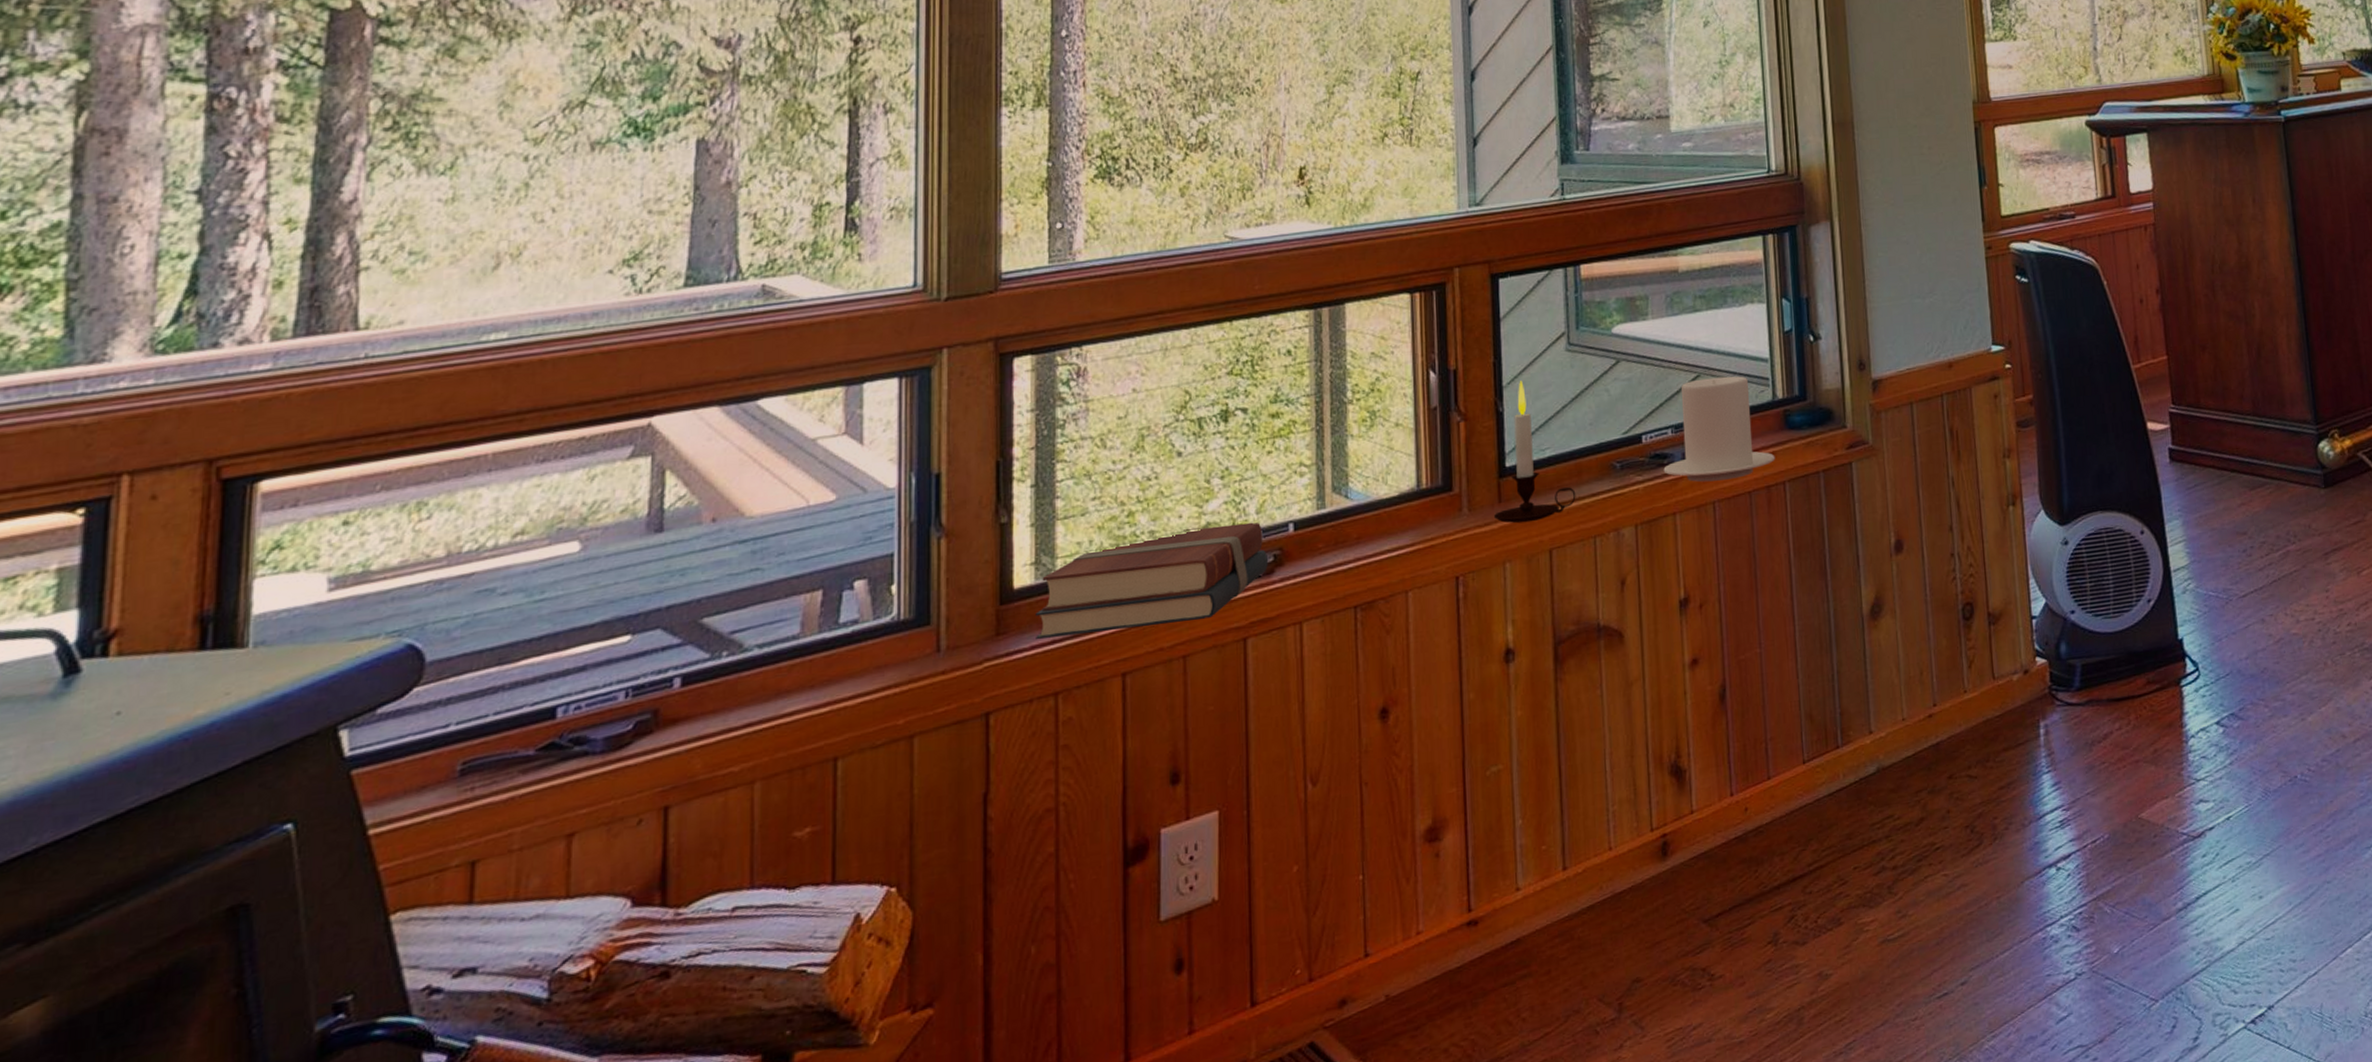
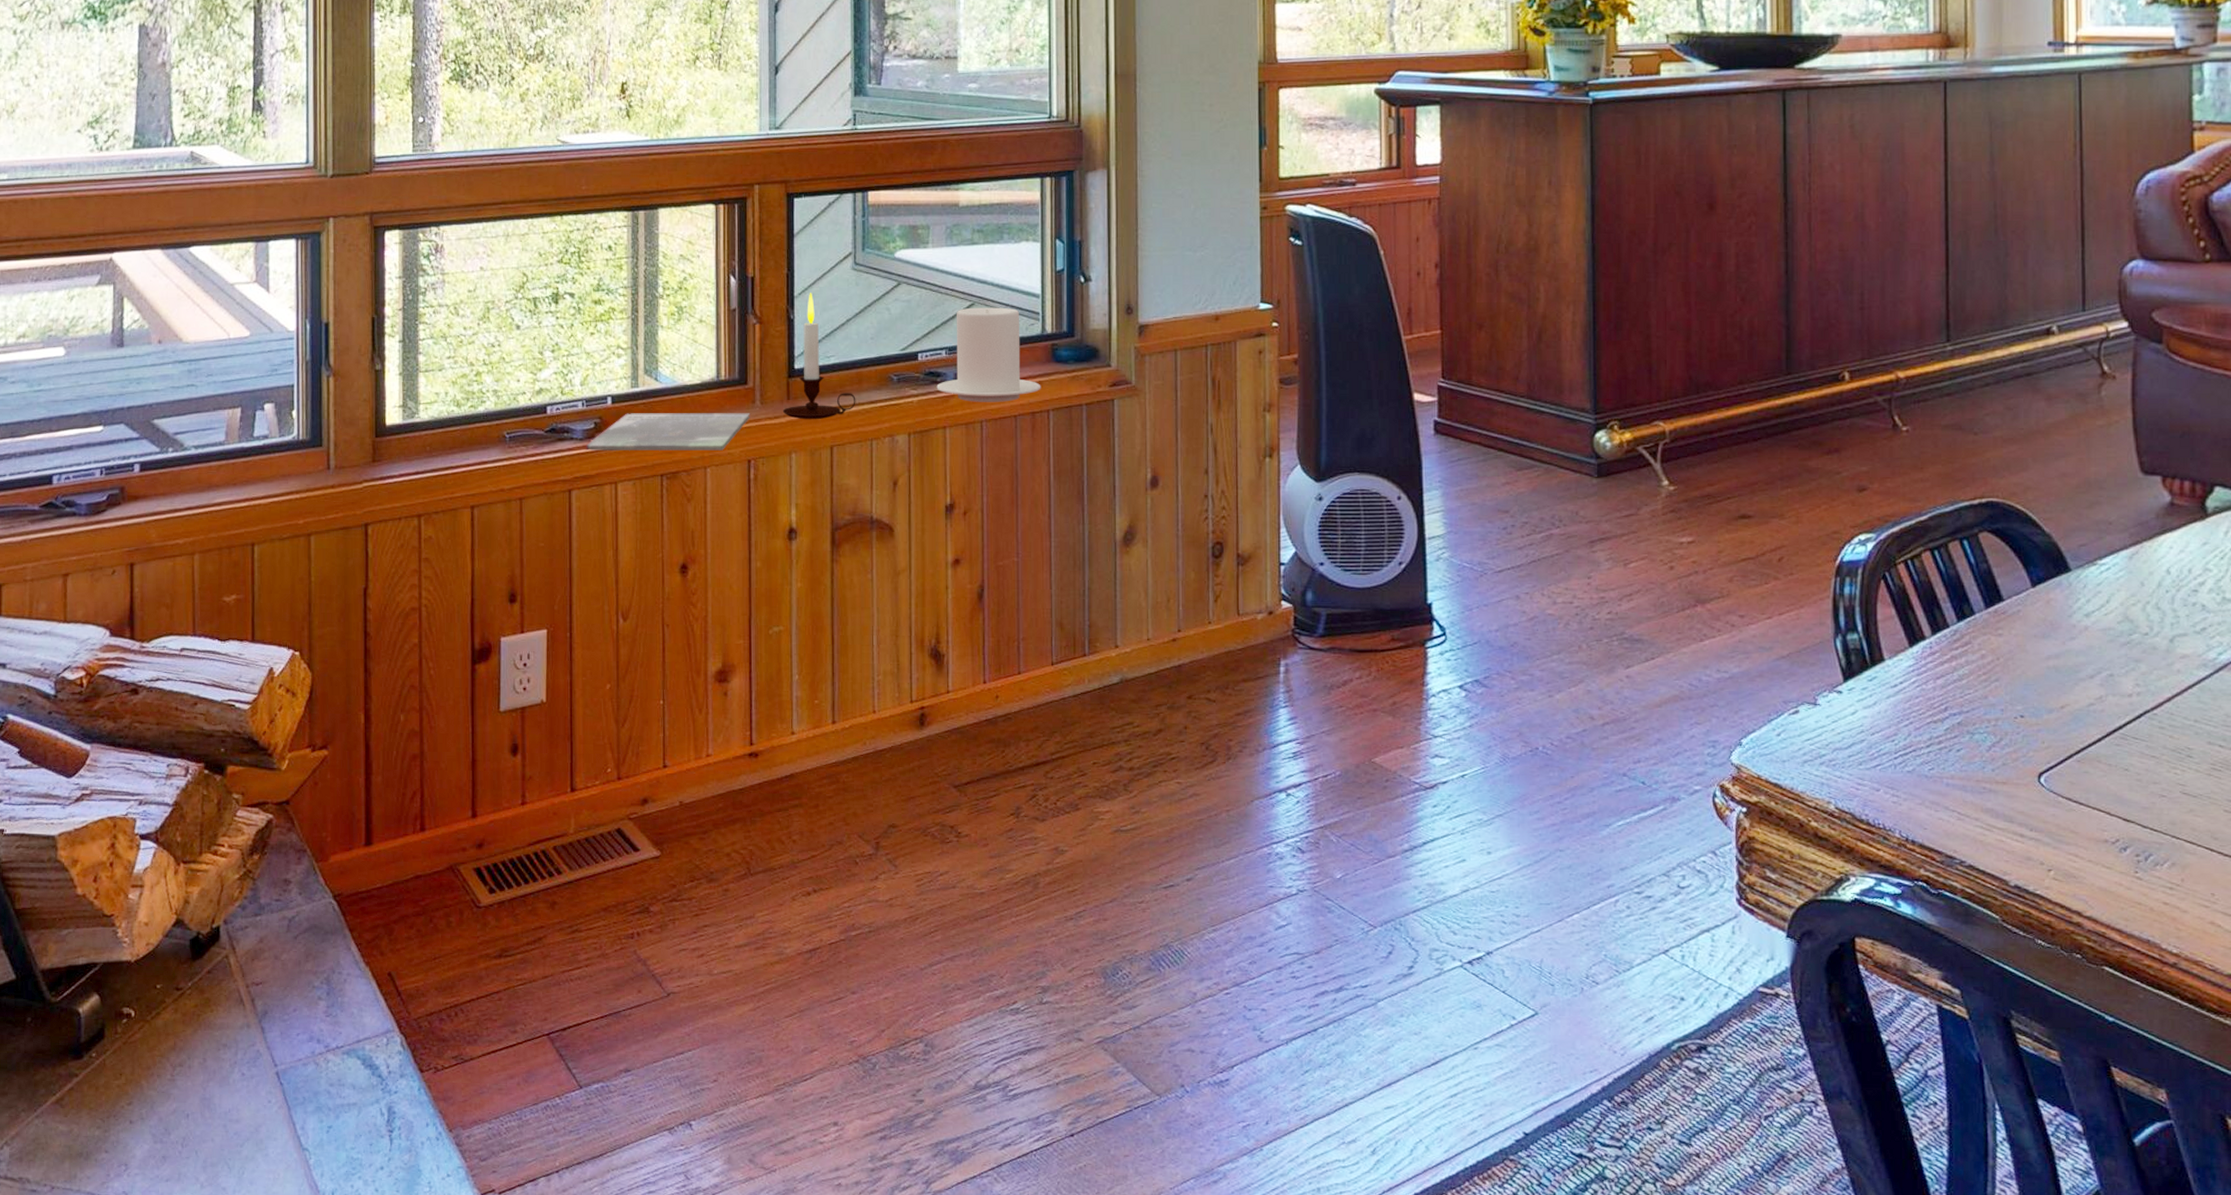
books: present [1035,522,1269,640] -> none [403,392,590,470]
magazine: none [1263,523,1457,589] -> present [585,413,751,451]

